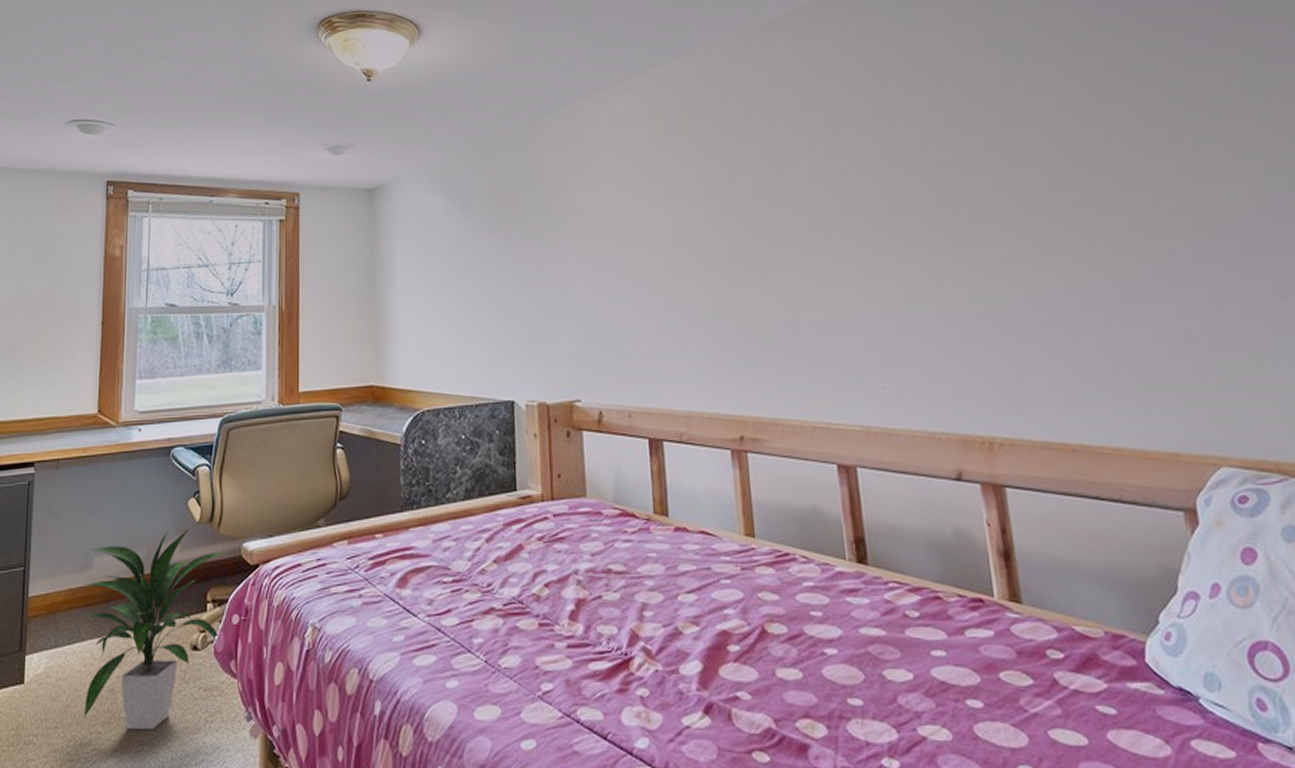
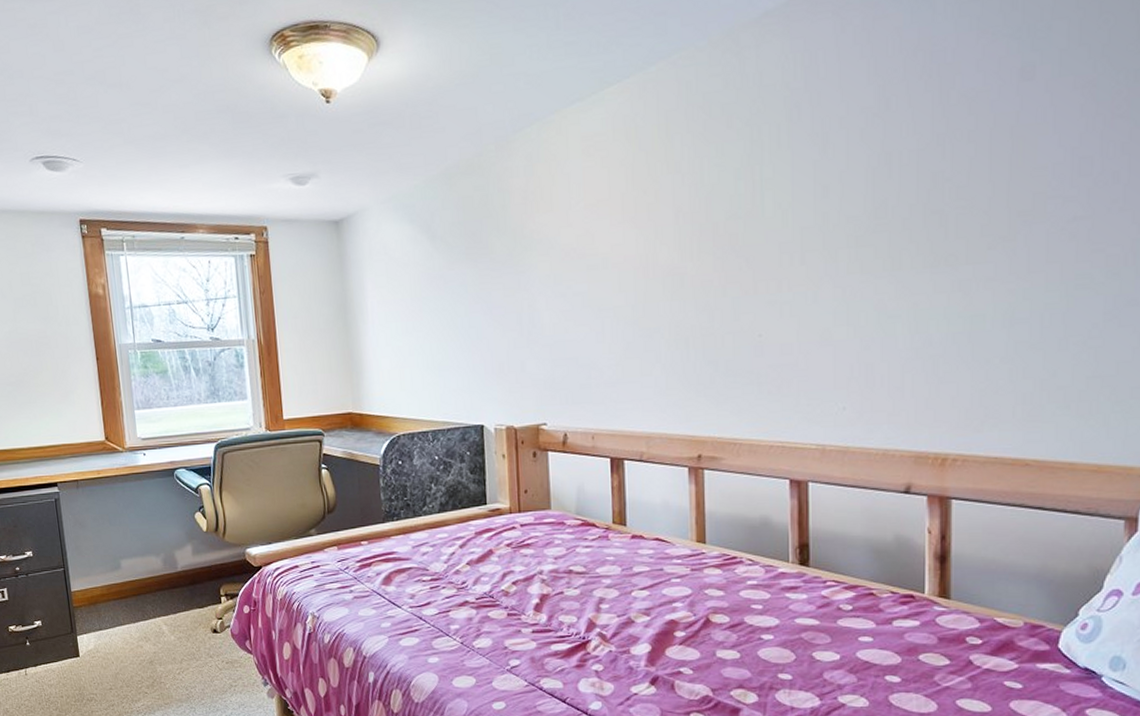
indoor plant: present [83,527,228,730] -> none [115,536,235,692]

